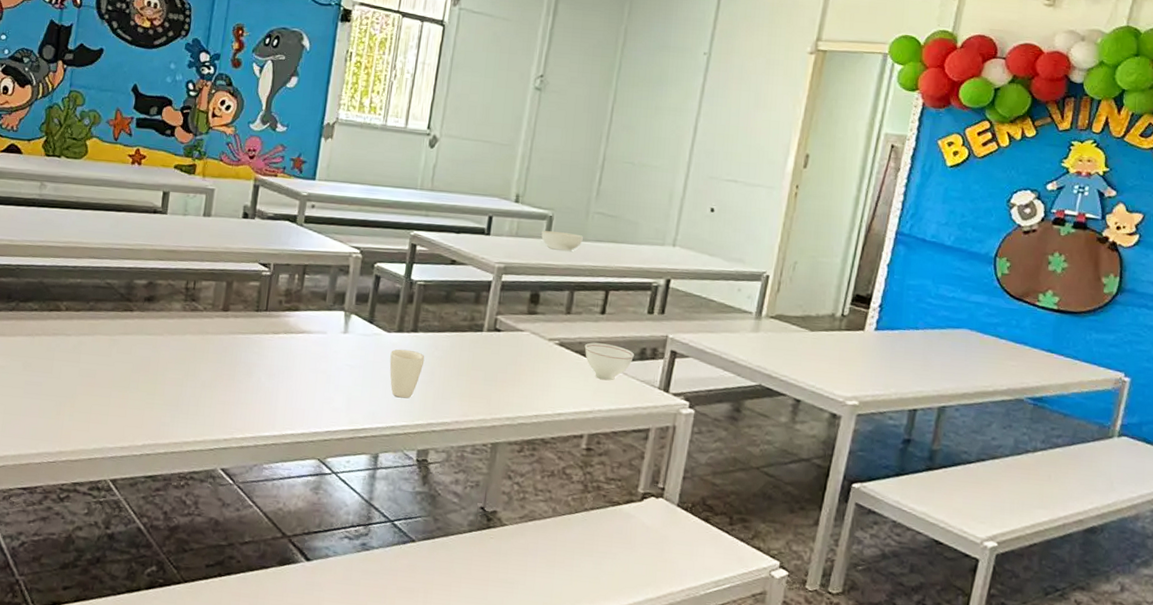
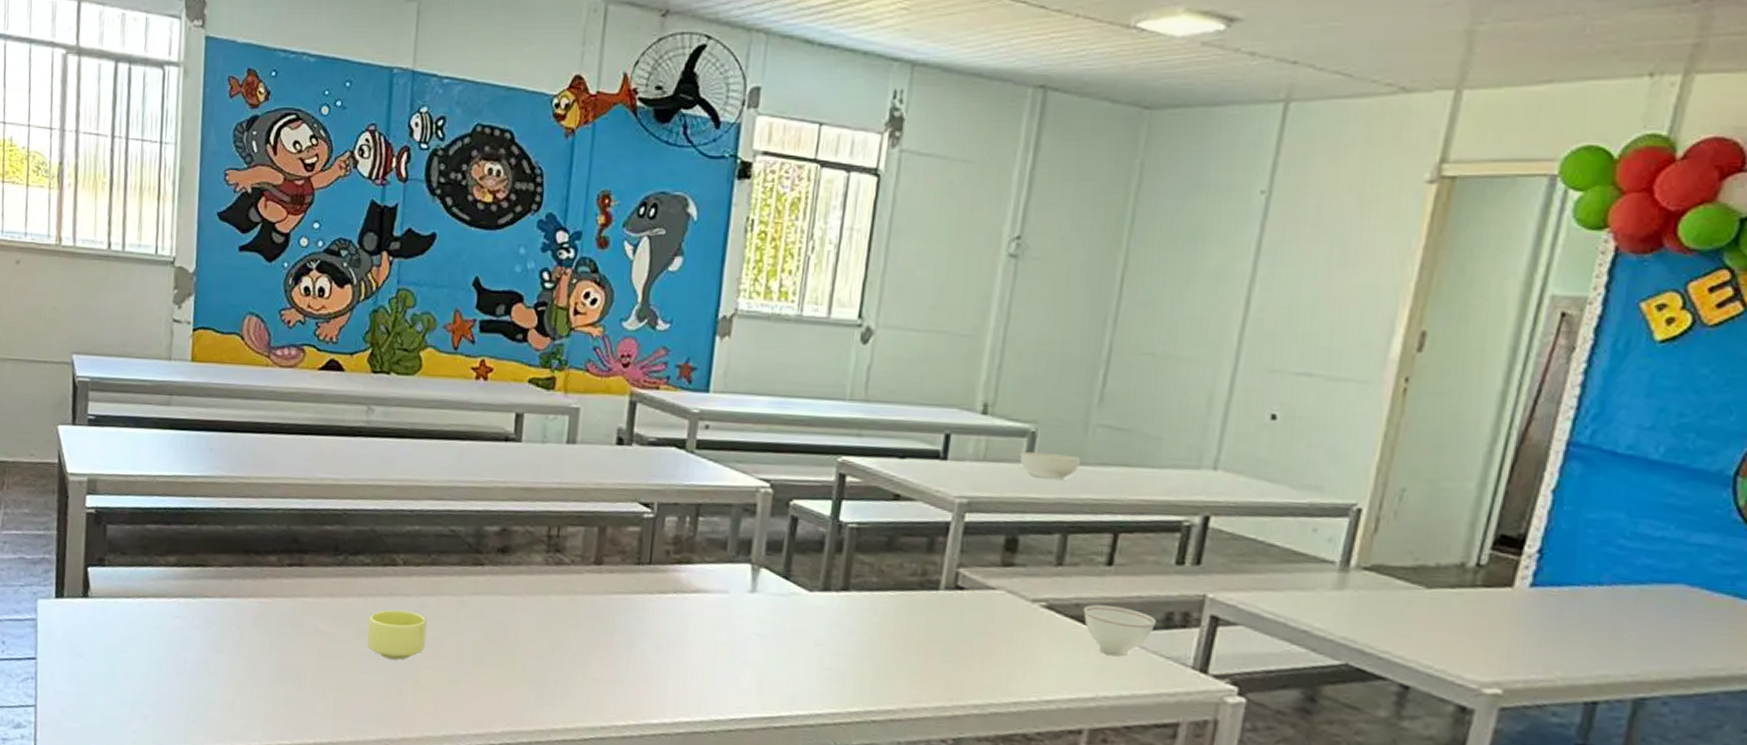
mug: none [32,346,84,387] -> present [367,609,427,660]
cup: present [389,349,425,399] -> none [812,613,860,678]

